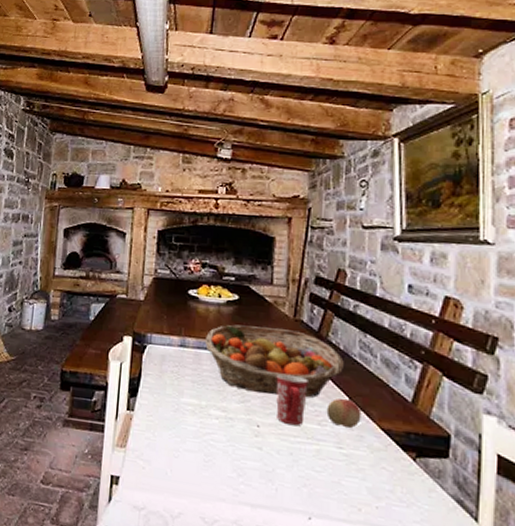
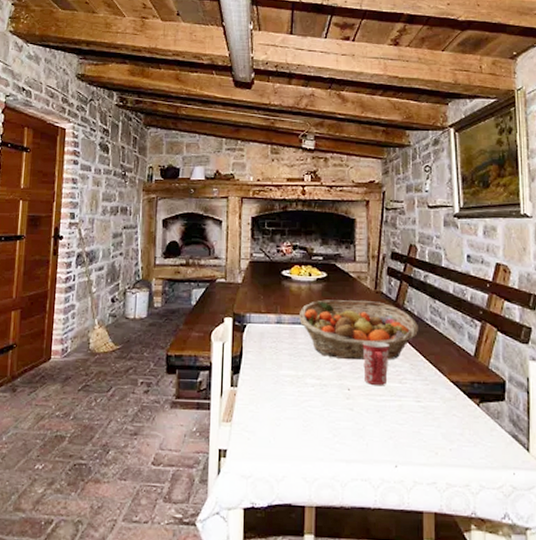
fruit: present [326,399,362,428] -> none [406,359,434,383]

